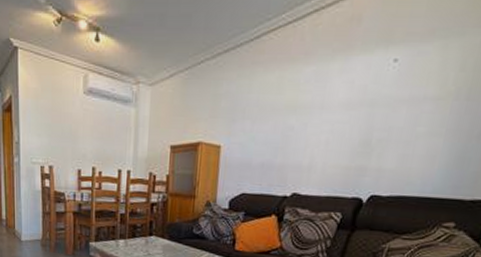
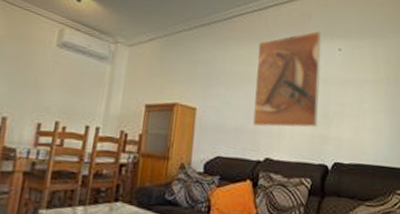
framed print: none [280,38,373,161] -> present [253,30,321,128]

